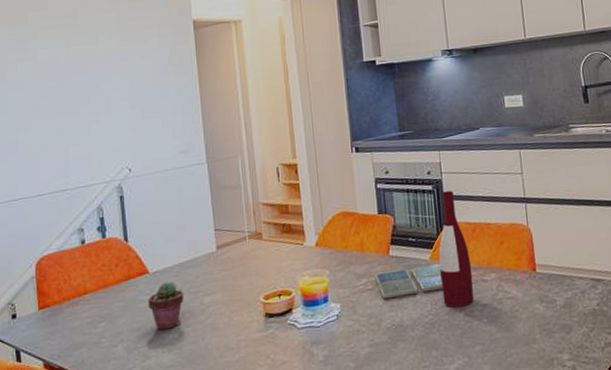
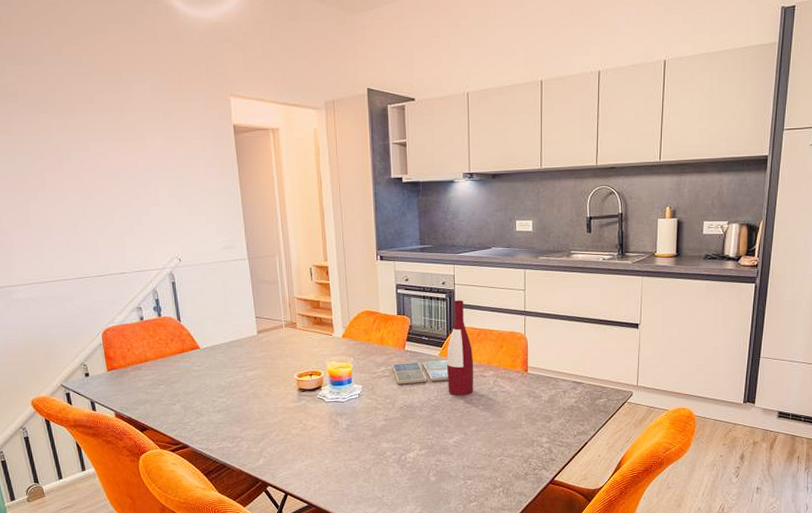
potted succulent: present [148,281,184,330] -> none [200,357,231,395]

